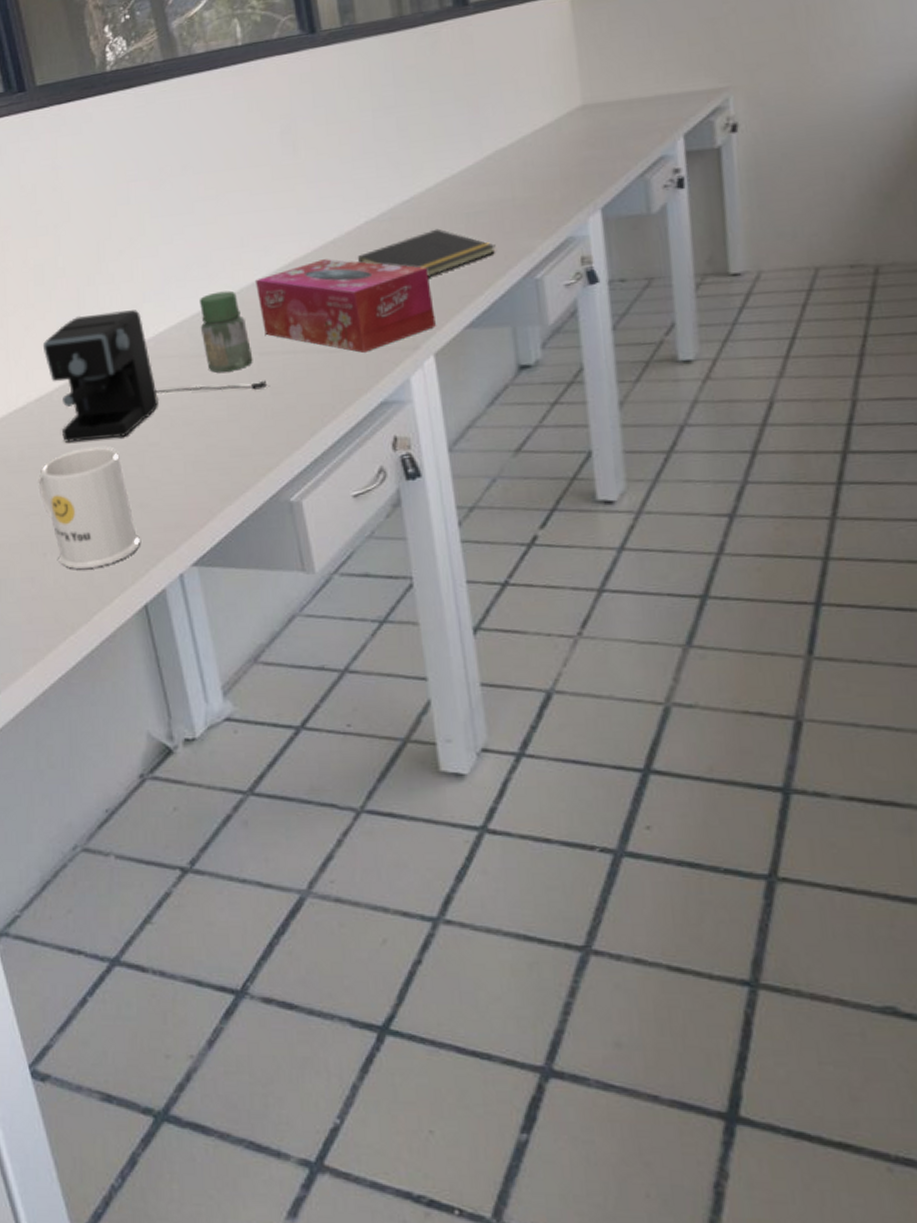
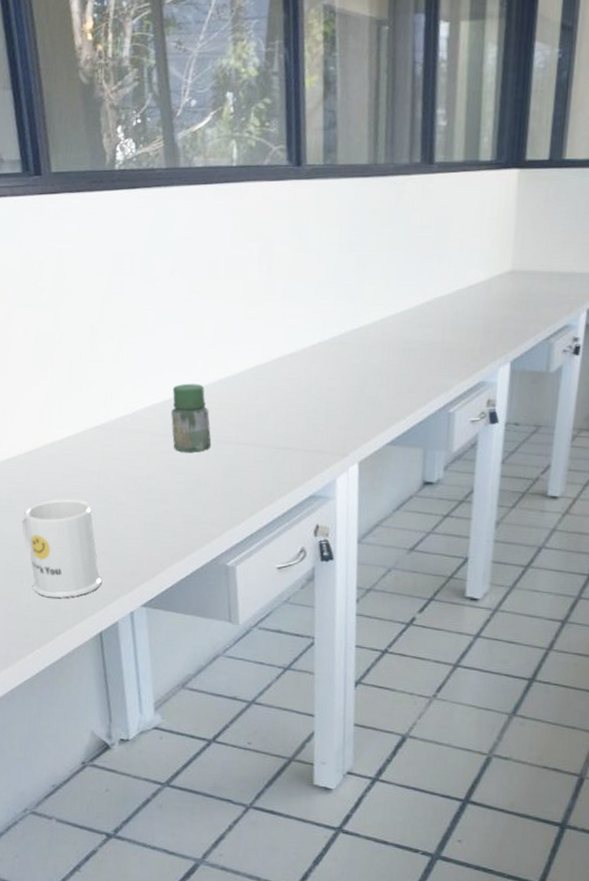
coffee maker: present [42,310,268,443] -> none [35,386,221,495]
tissue box: present [254,259,436,353] -> none [221,369,365,453]
notepad: present [358,228,496,277] -> none [309,357,422,397]

